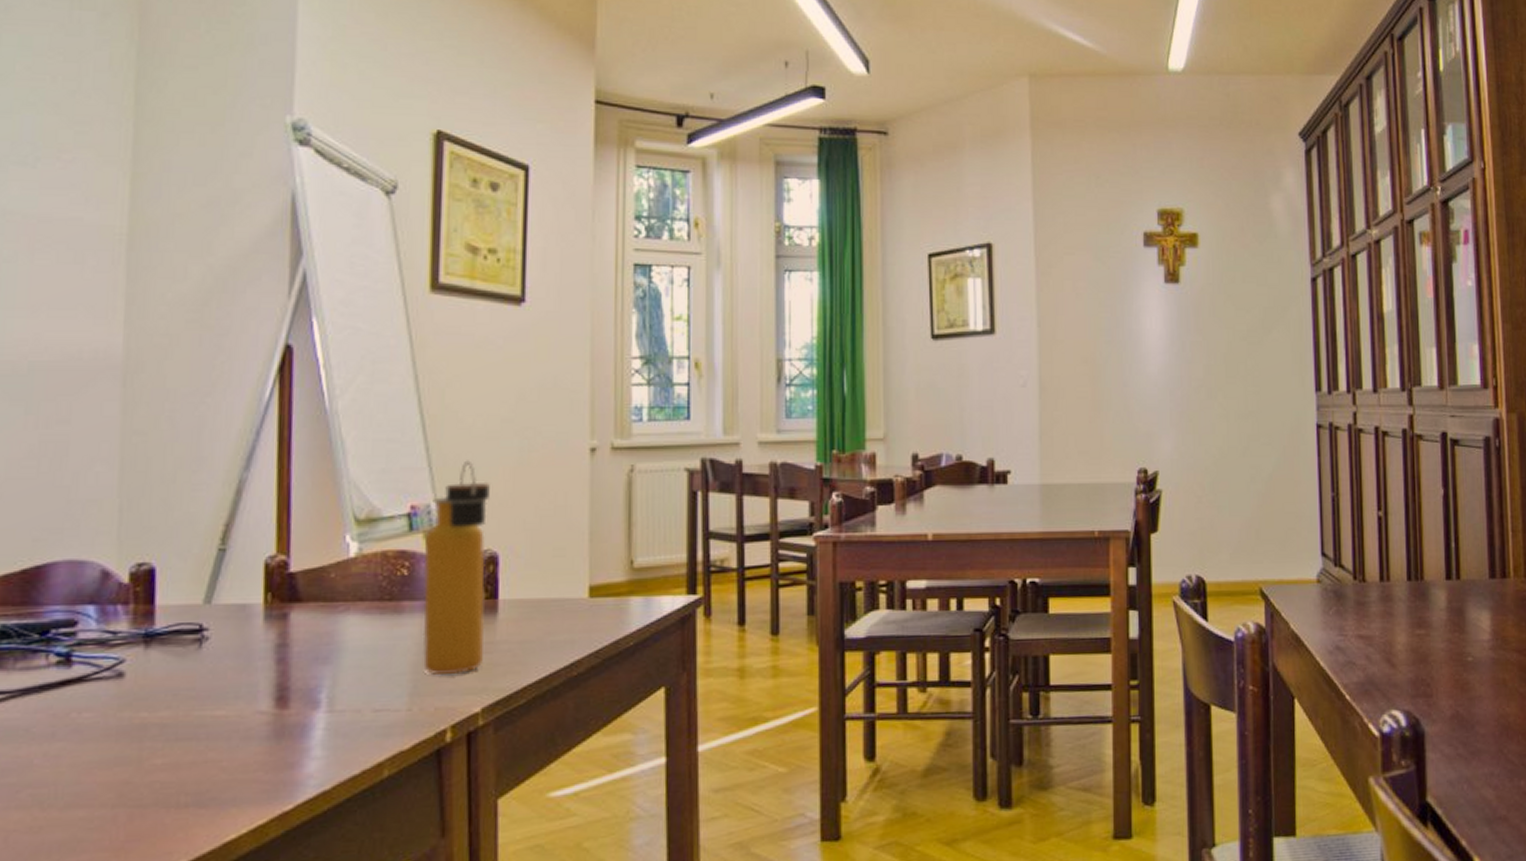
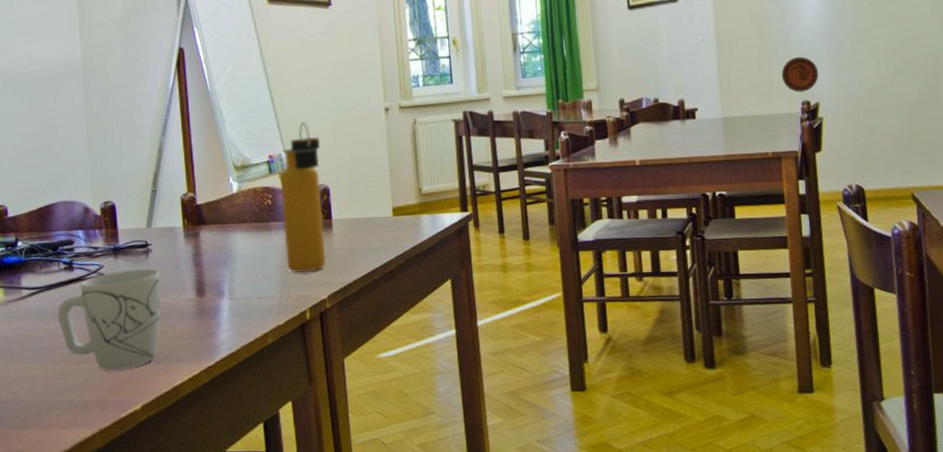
mug: none [35,664,218,821] -> present [57,268,161,371]
decorative plate: none [1115,414,1160,457] -> present [781,57,819,92]

